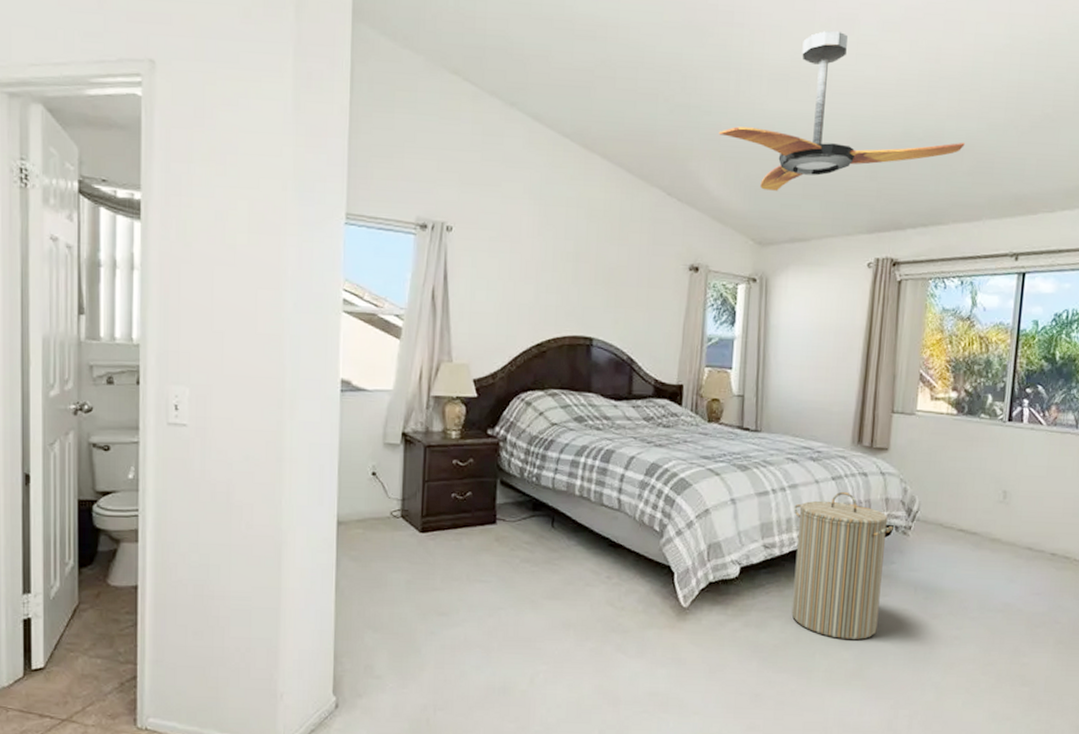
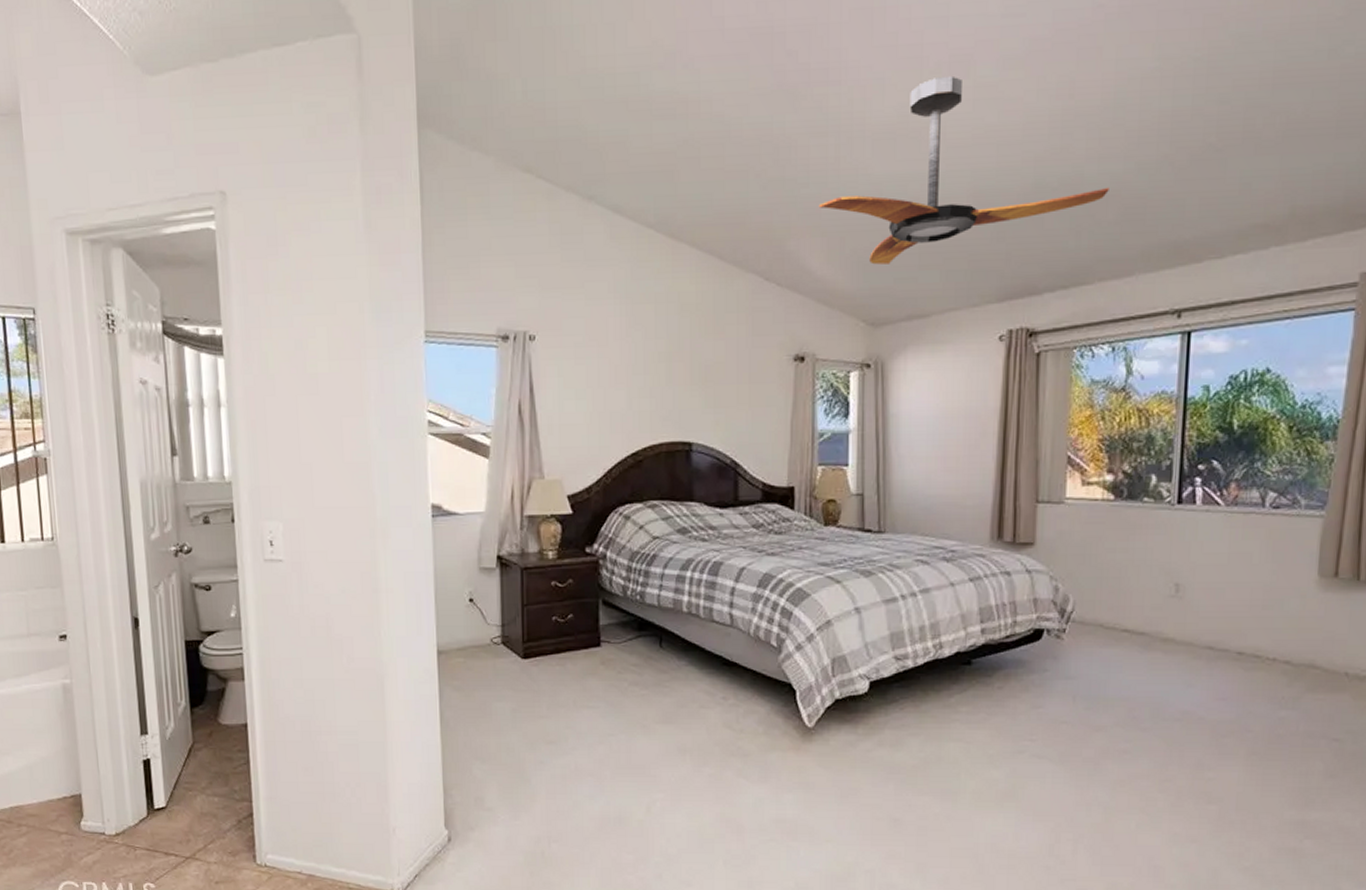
laundry hamper: present [791,491,895,640] -> none [928,593,1046,757]

